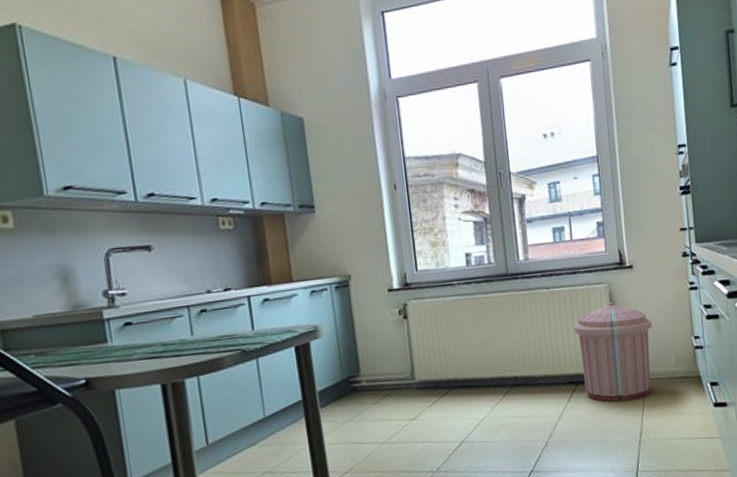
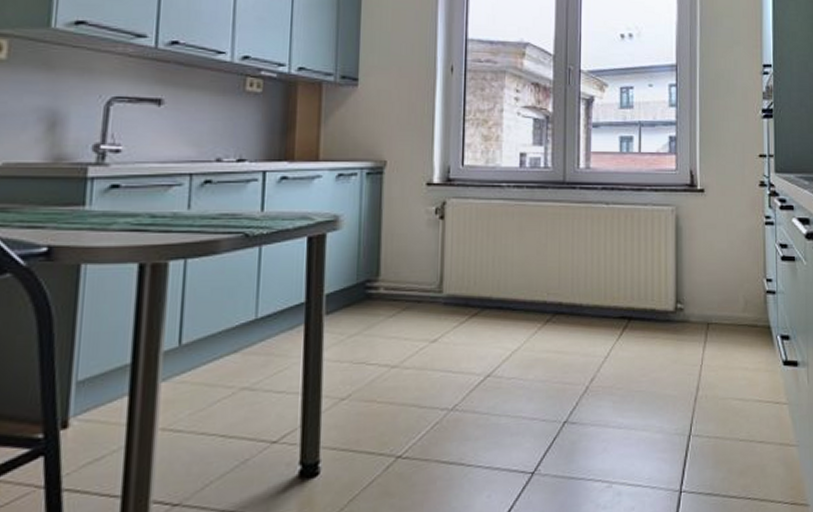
trash can: present [574,302,652,402] -> none [633,228,721,347]

